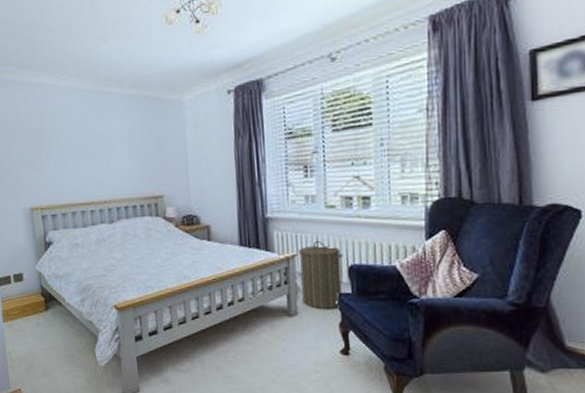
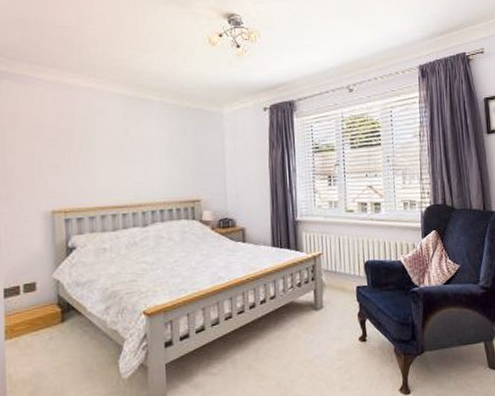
laundry hamper: present [298,240,343,310] -> none [323,240,360,302]

